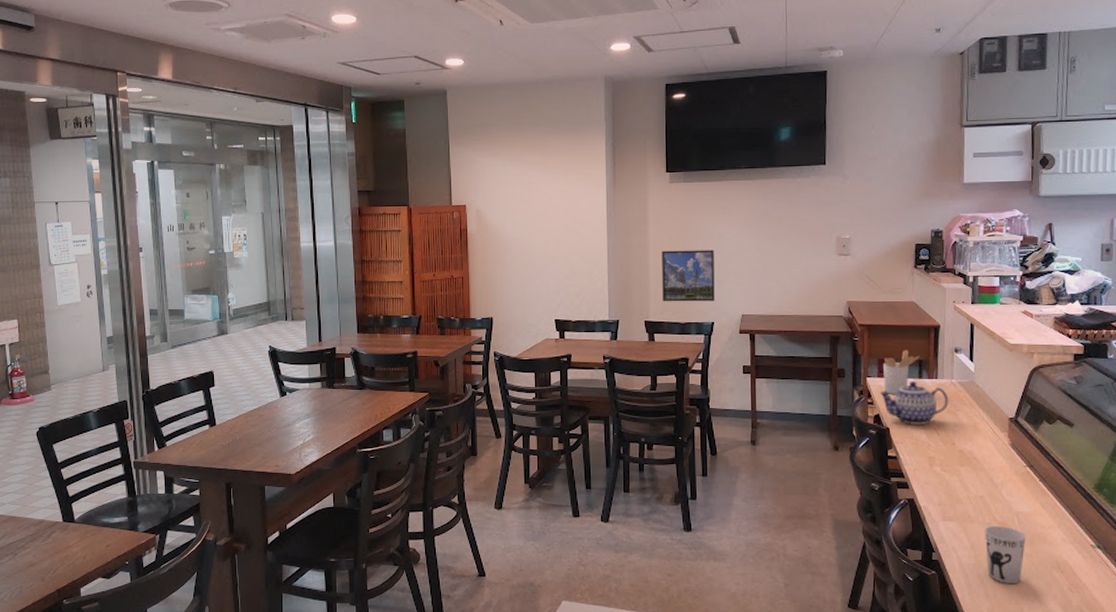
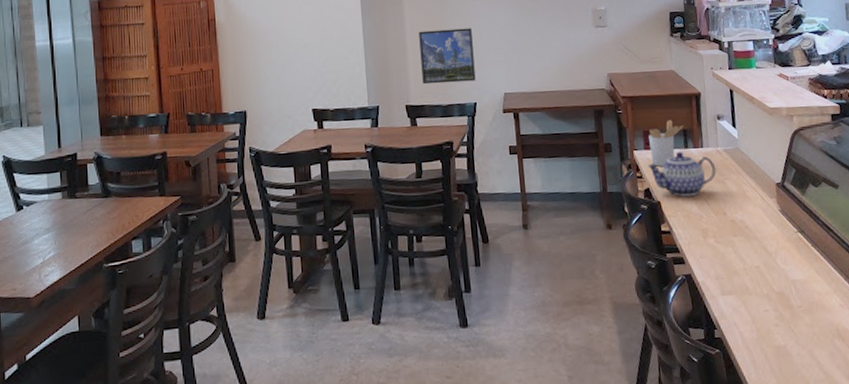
cup: present [985,525,1026,584] -> none [763,296,805,357]

